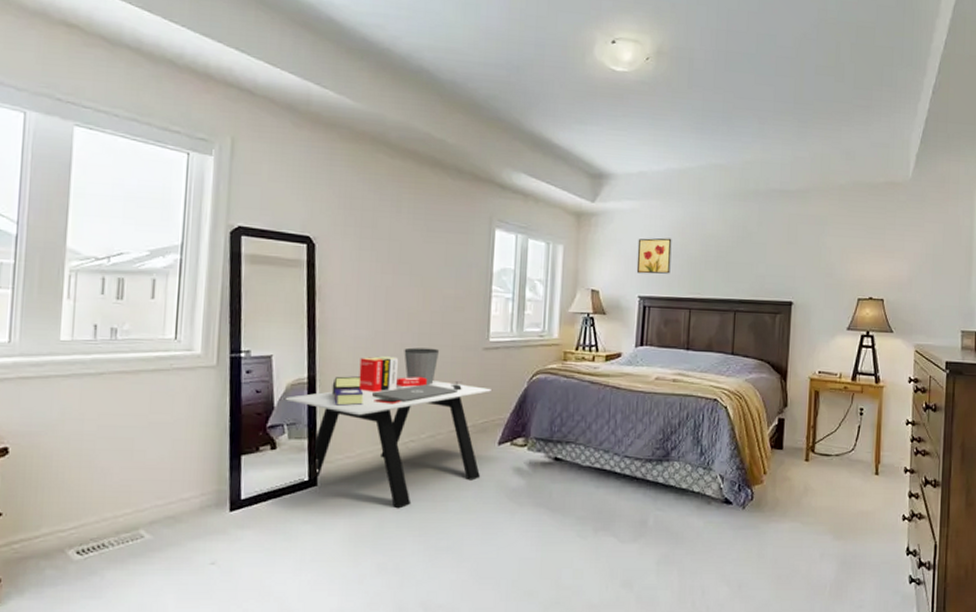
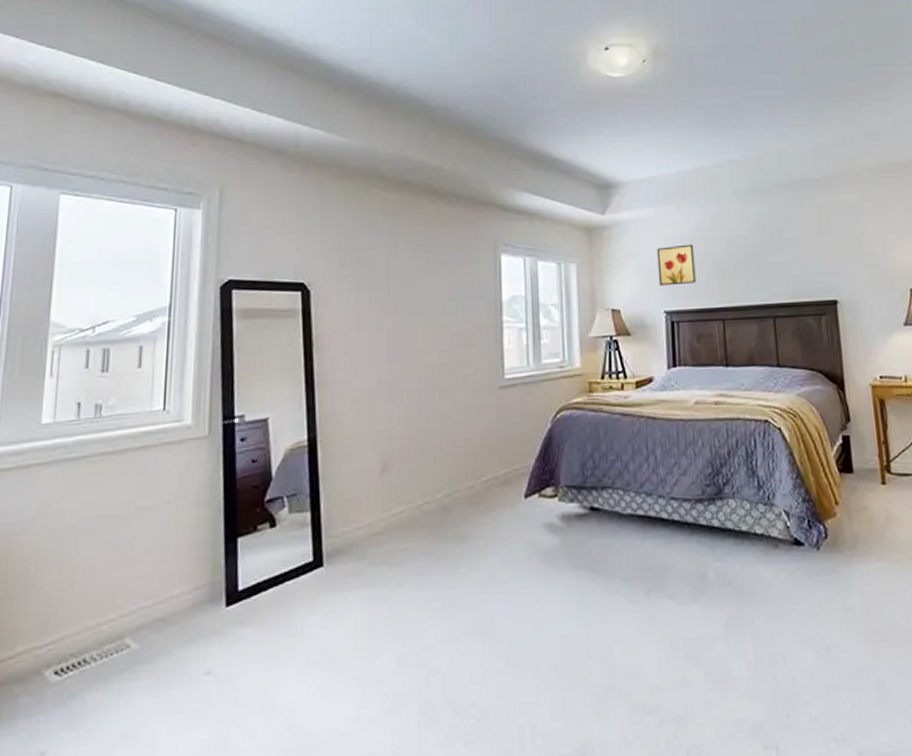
desk: present [285,347,491,509] -> none [284,392,512,586]

